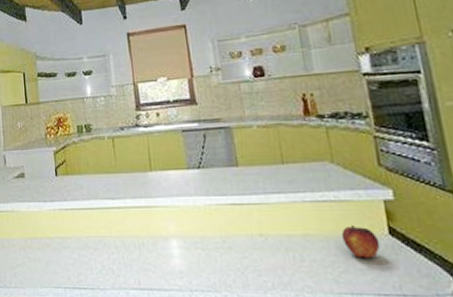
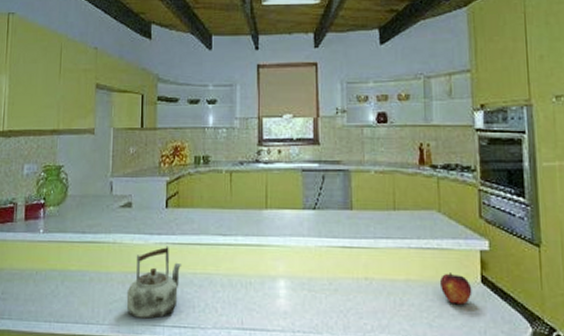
kettle: none [28,211,76,282] -> present [126,246,181,320]

